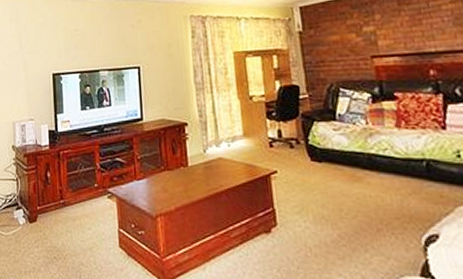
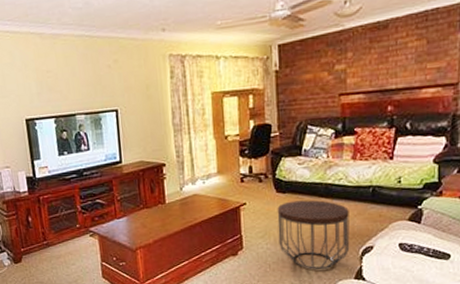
side table: none [313,171,409,259] -> present [277,199,350,270]

